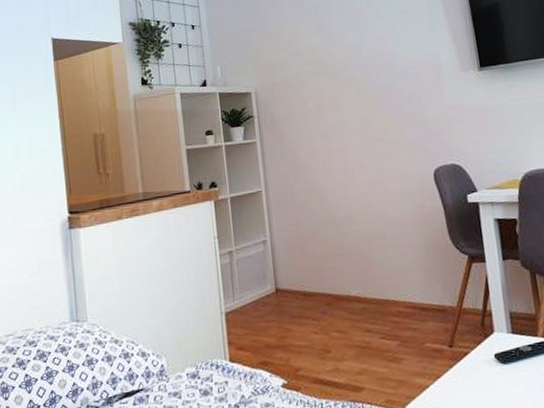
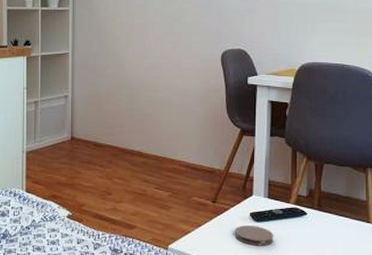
coaster: none [480,368,527,394] -> present [234,225,274,246]

